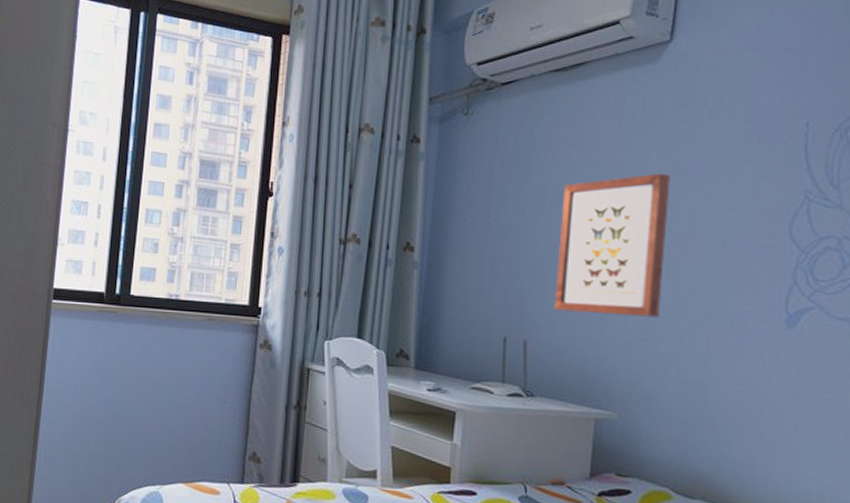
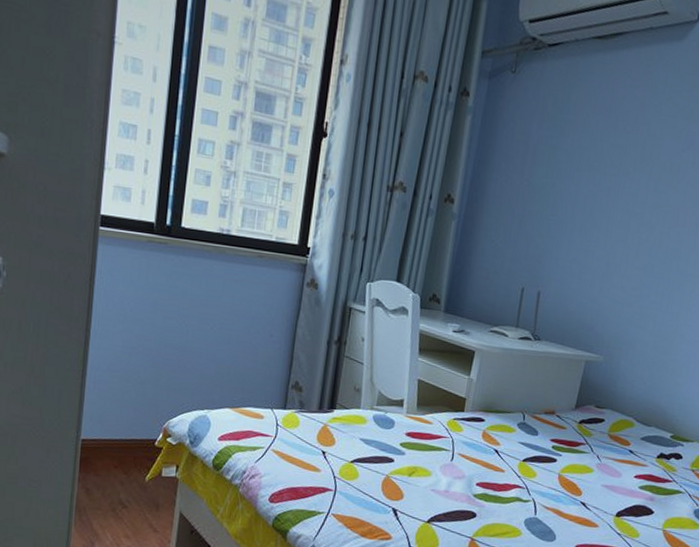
wall art: present [553,173,670,318] -> none [566,147,677,277]

